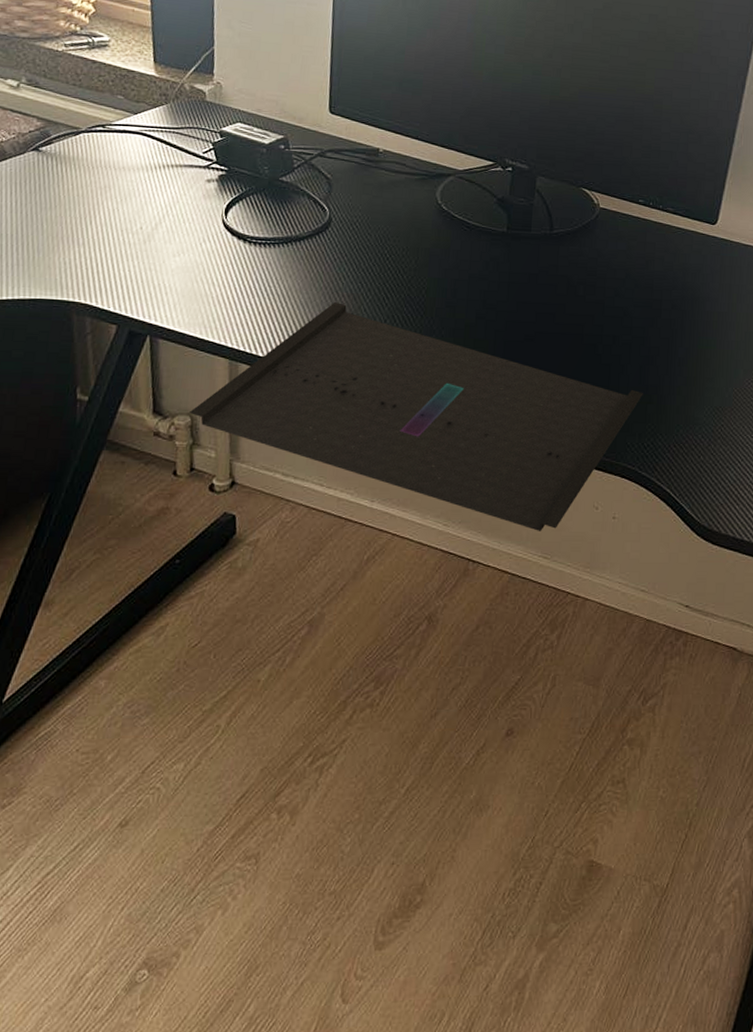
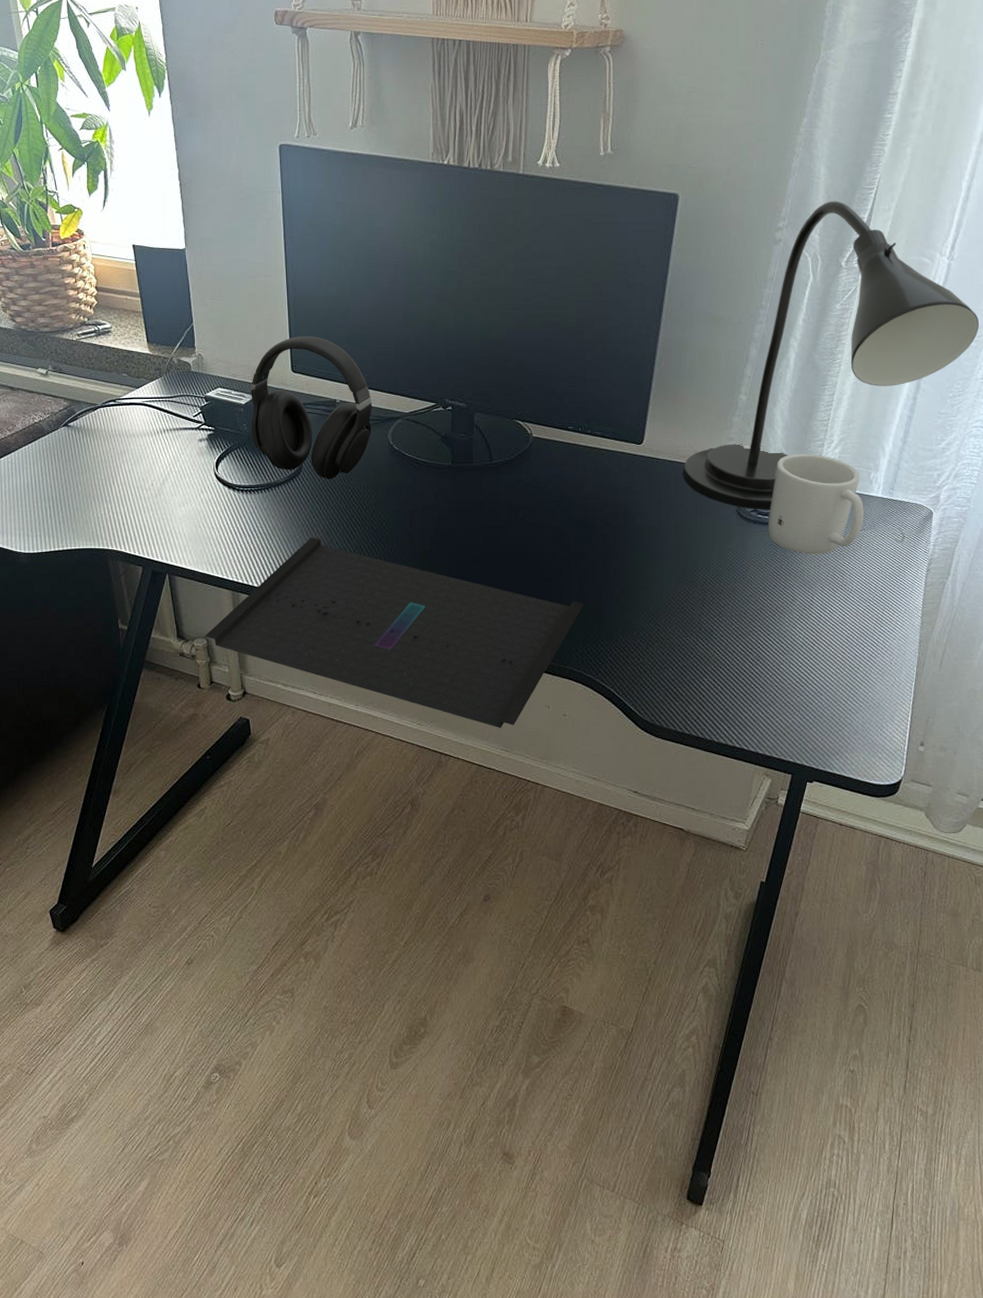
headphones: none [273,74,421,238] -> present [251,336,372,480]

